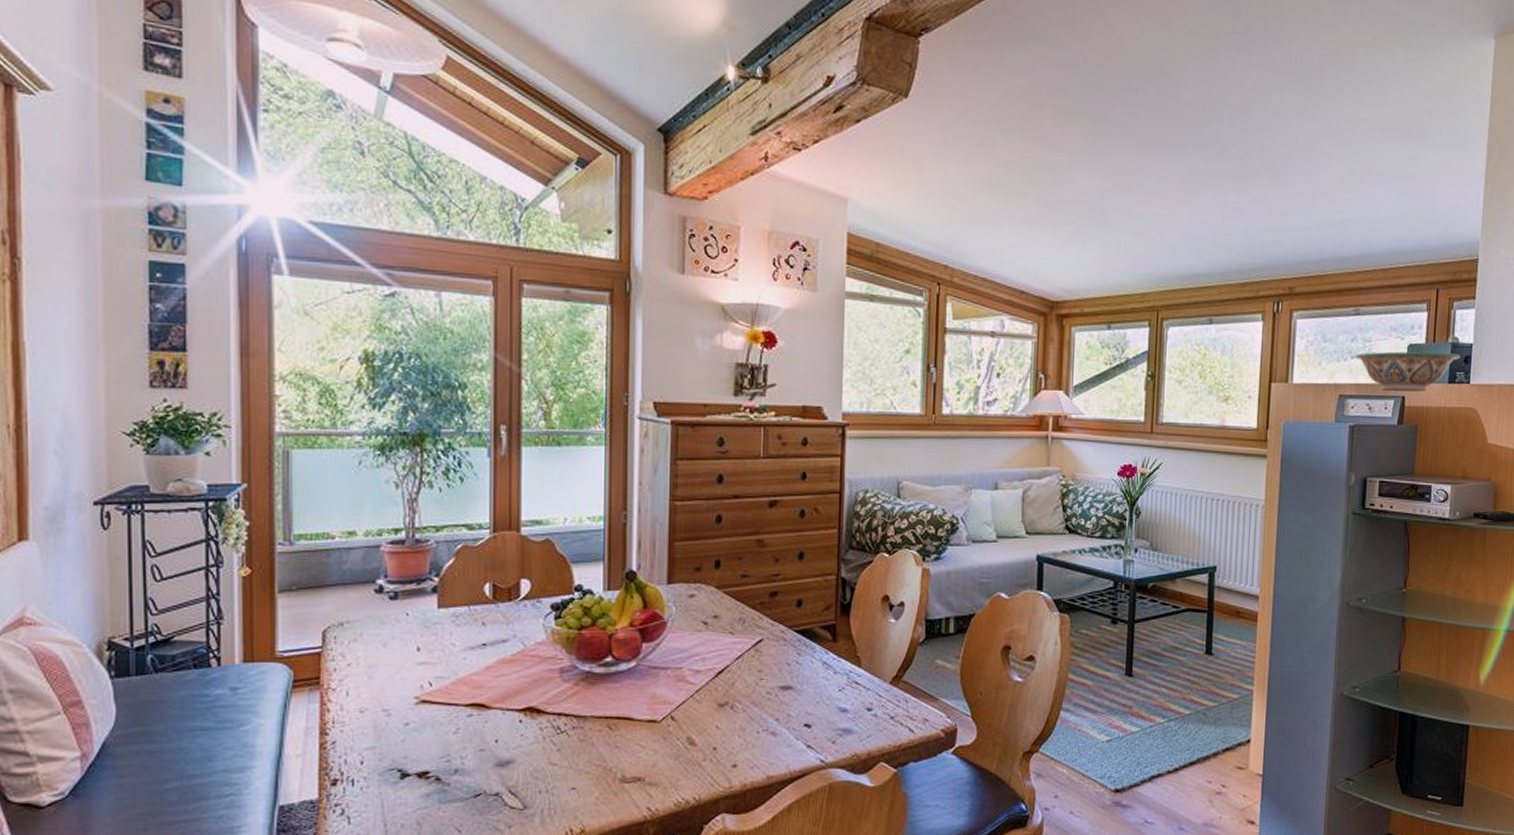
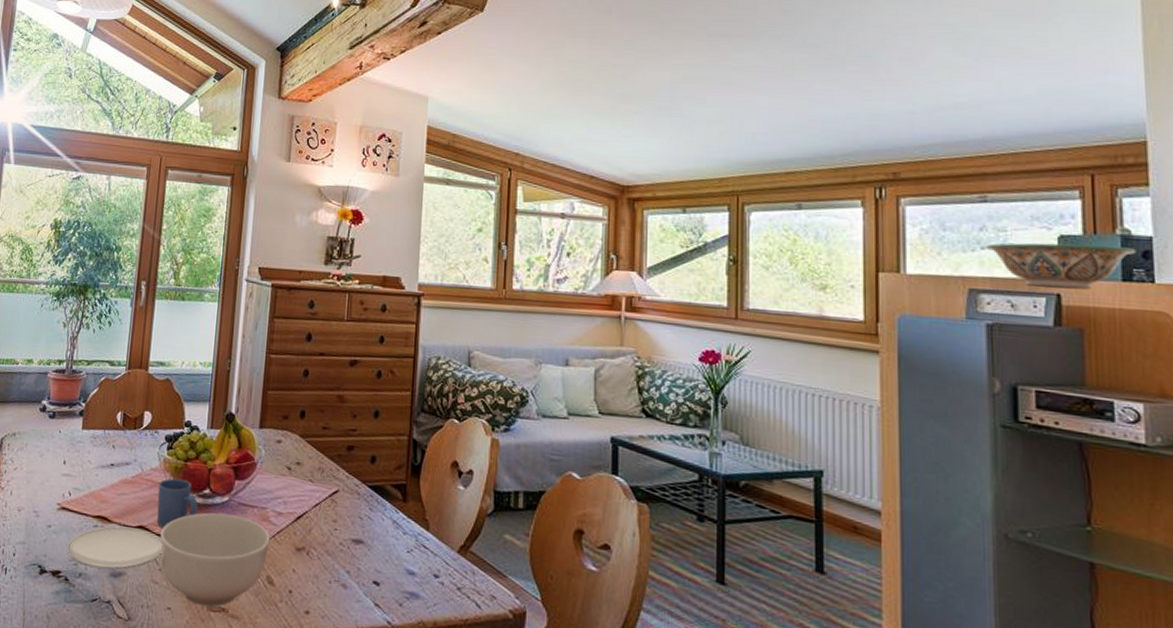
plate: none [434,710,560,761] -> present [66,526,163,570]
mug: none [547,649,600,707] -> present [156,478,198,529]
bowl: none [555,680,688,779] -> present [160,512,270,607]

